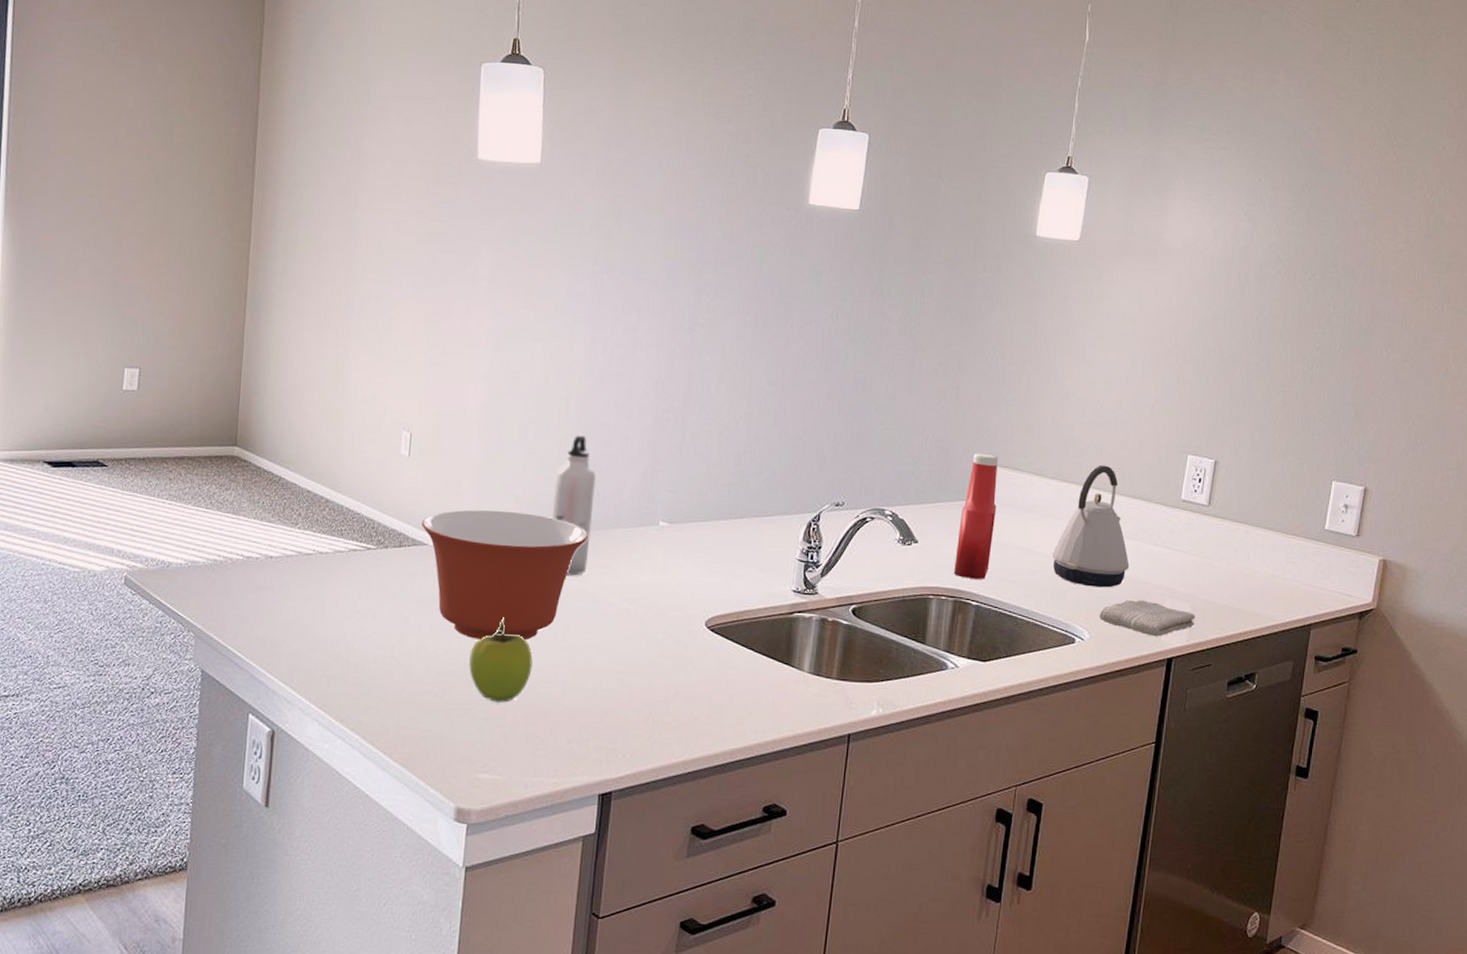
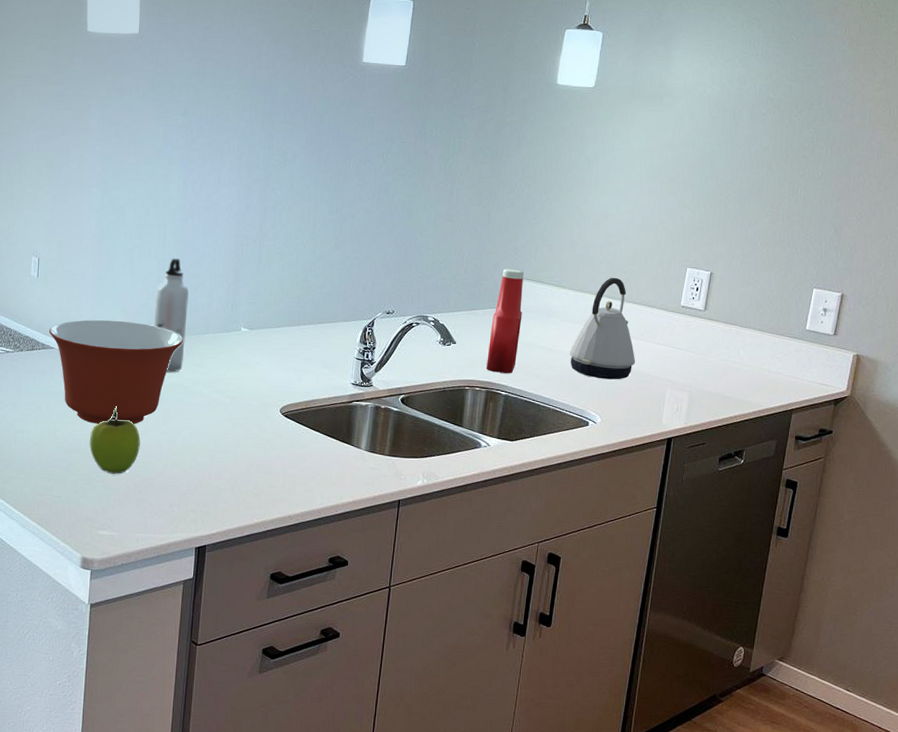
washcloth: present [1100,599,1195,637] -> none [610,389,692,420]

